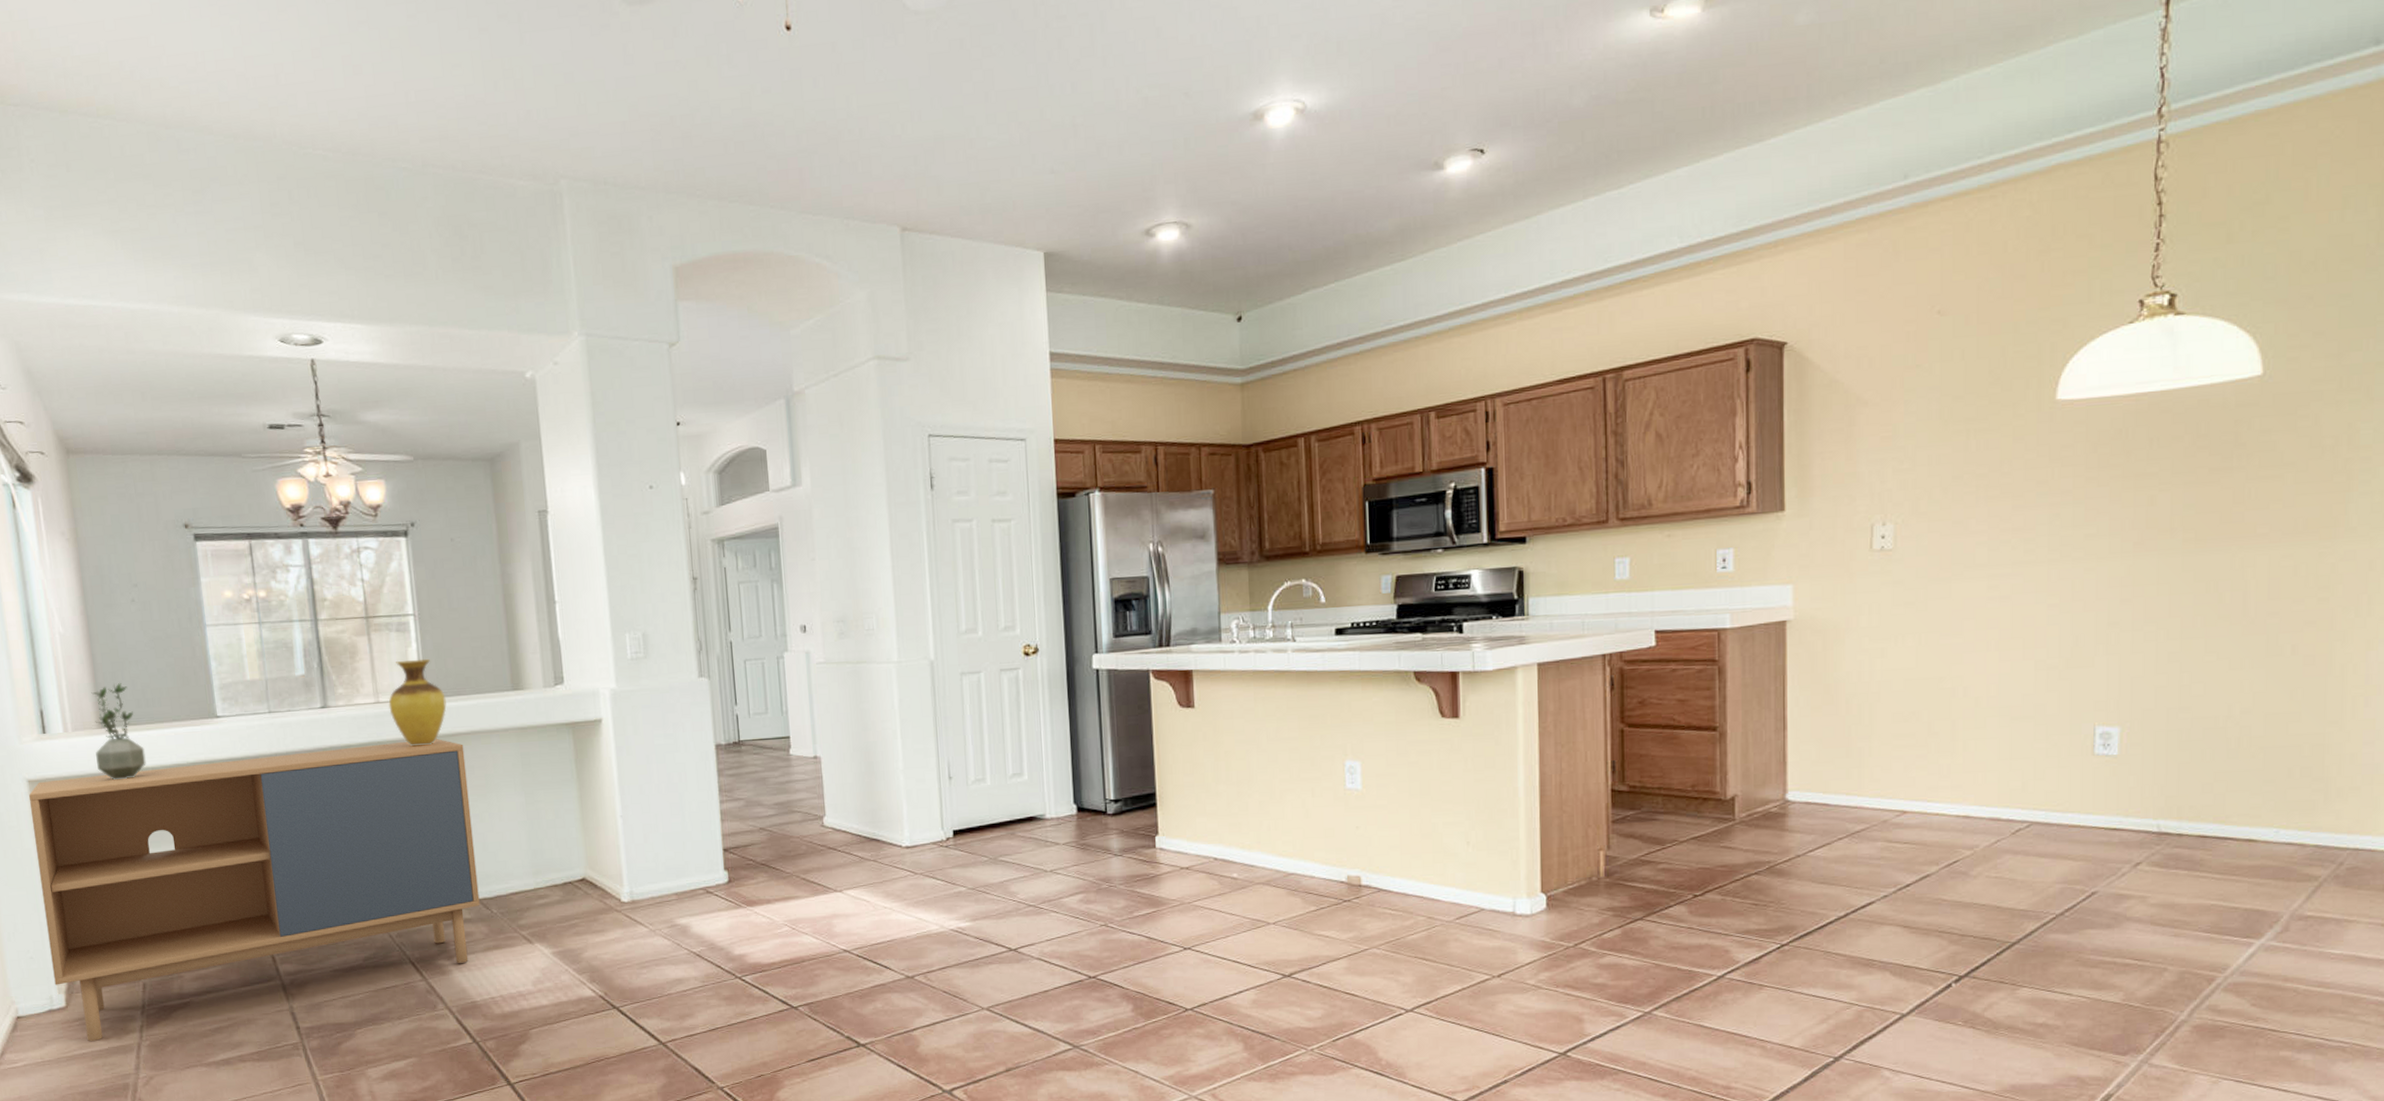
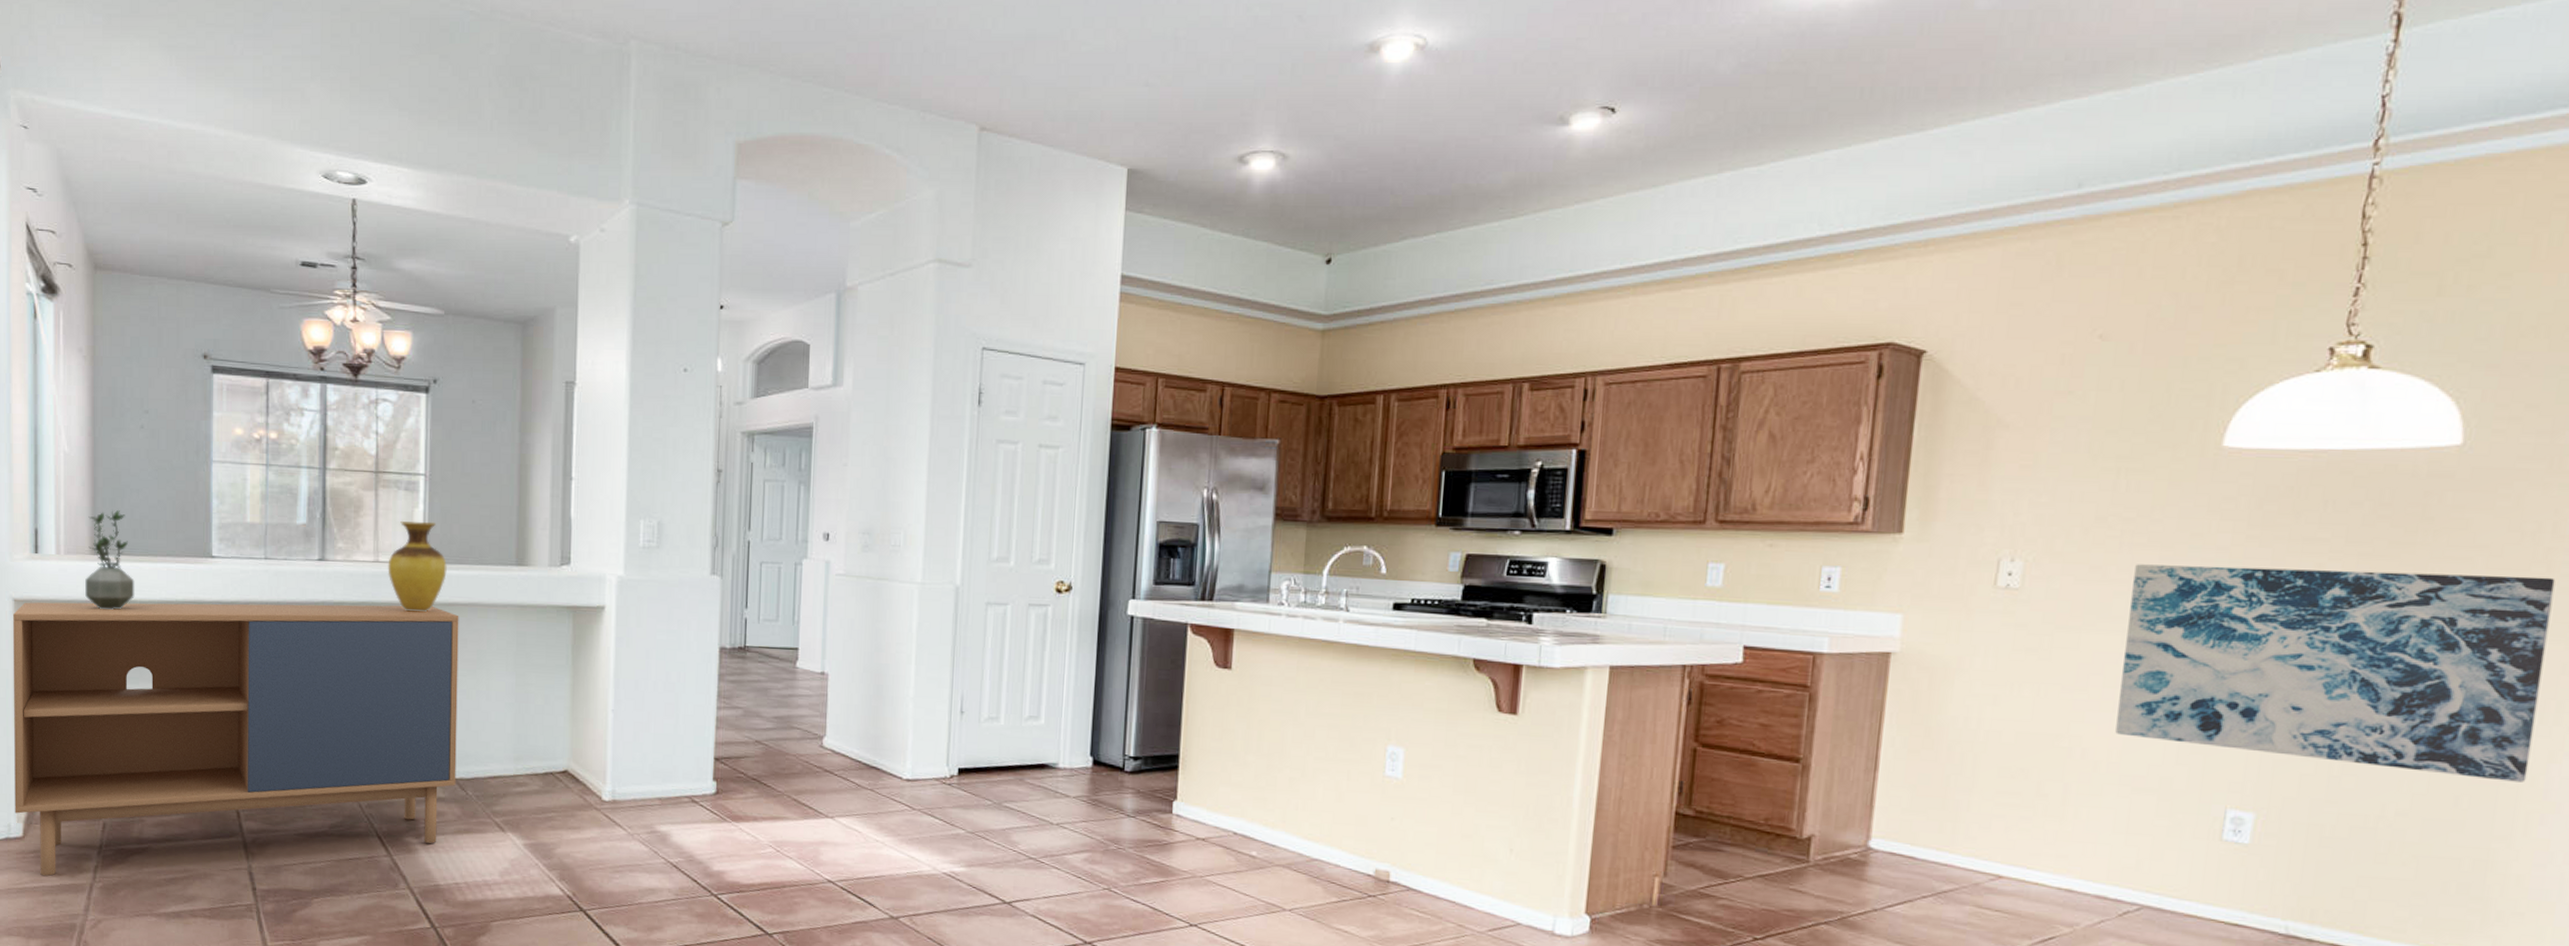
wall art: none [1991,485,2355,672] -> present [2115,564,2556,782]

